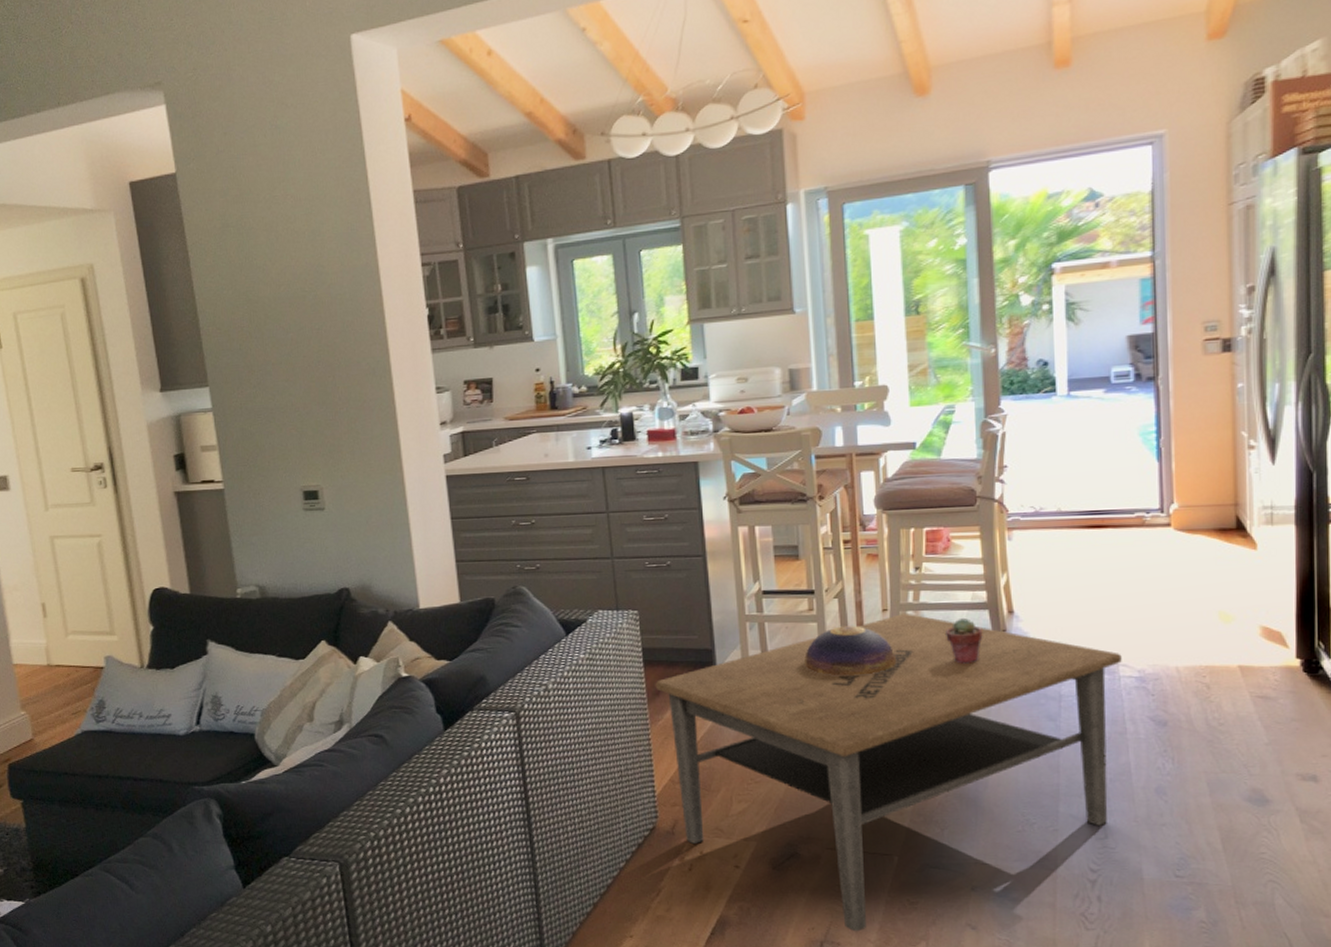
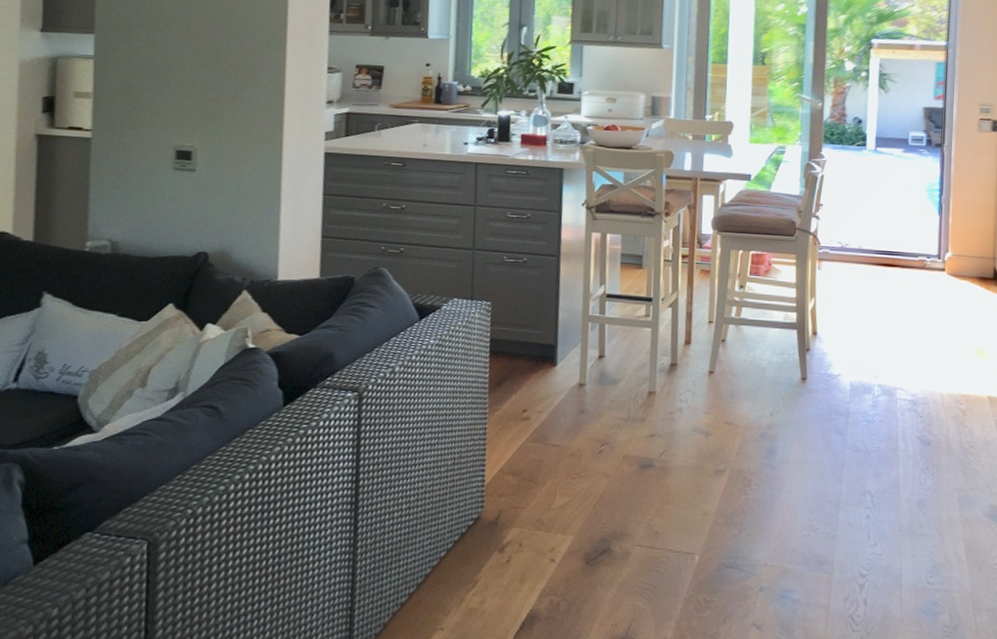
coffee table: present [655,612,1122,932] -> none [498,326,900,629]
decorative bowl: present [804,626,897,676] -> none [636,333,717,381]
potted succulent: present [946,617,983,664] -> none [760,335,791,377]

